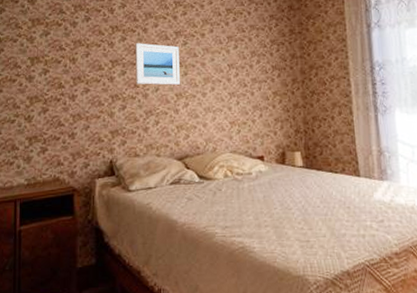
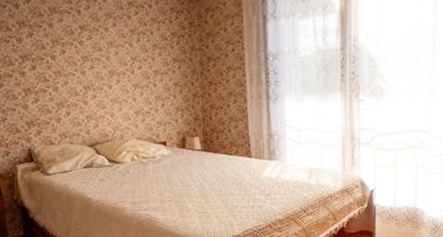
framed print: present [135,43,180,85] -> none [42,38,87,79]

